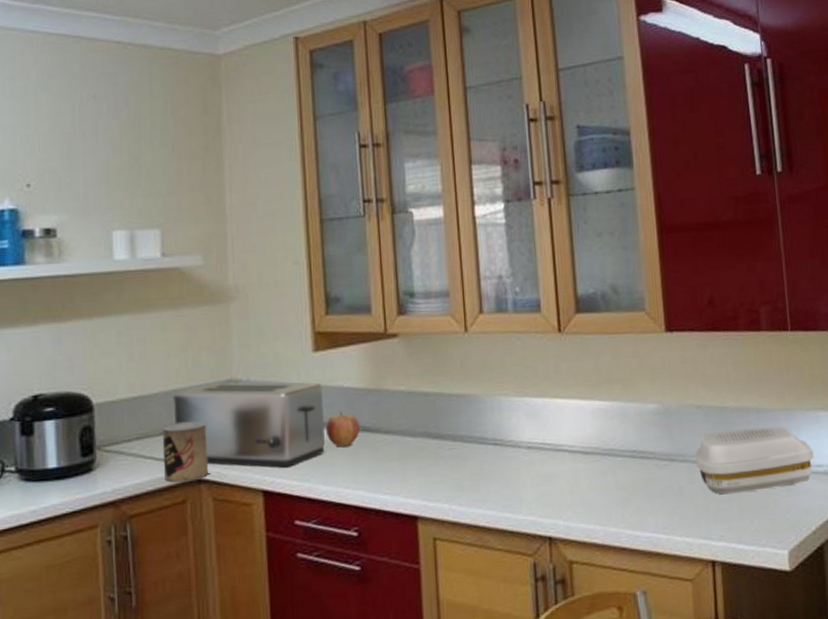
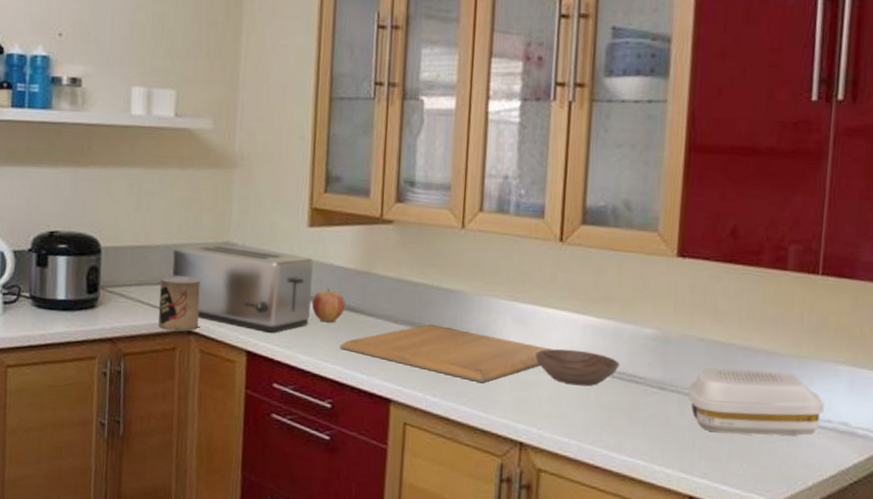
chopping board: none [359,432,567,484] -> present [340,324,553,384]
bowl: none [550,435,630,471] -> present [534,348,620,386]

